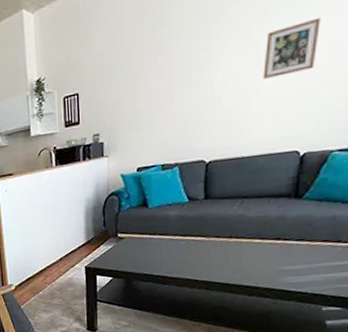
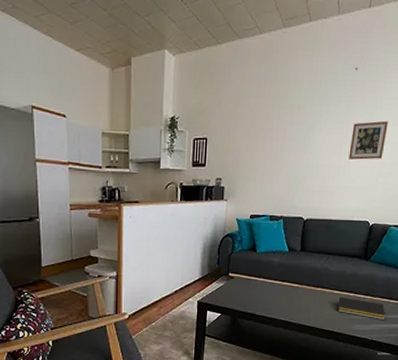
notepad: none [260,245,332,269] -> present [338,296,386,321]

